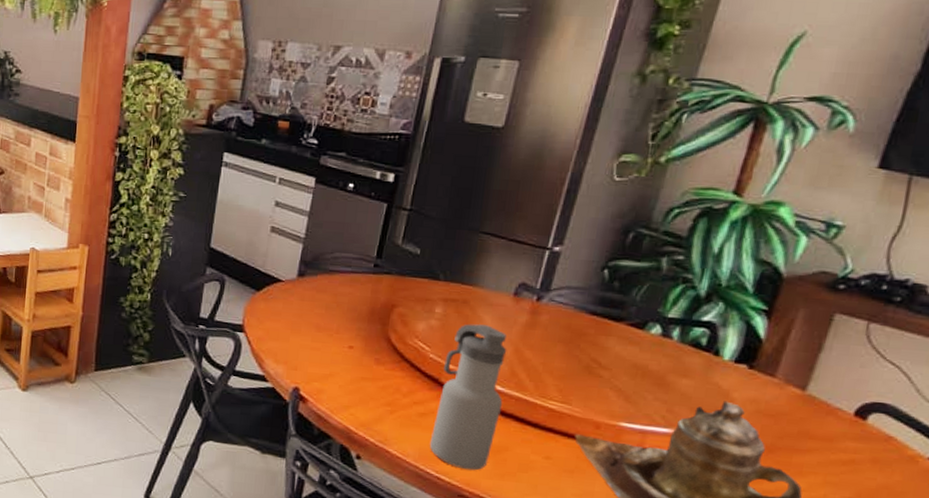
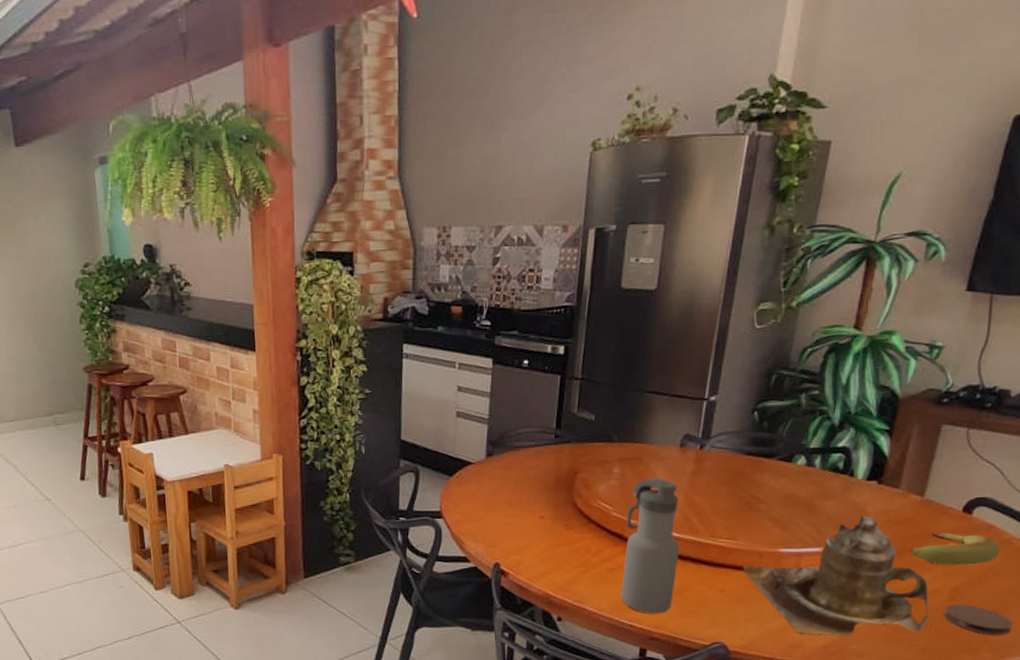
banana: none [783,433,901,479] -> present [910,532,1000,566]

